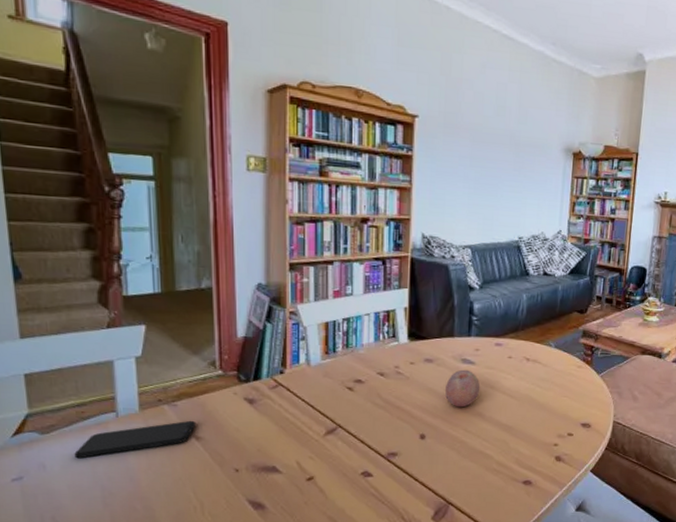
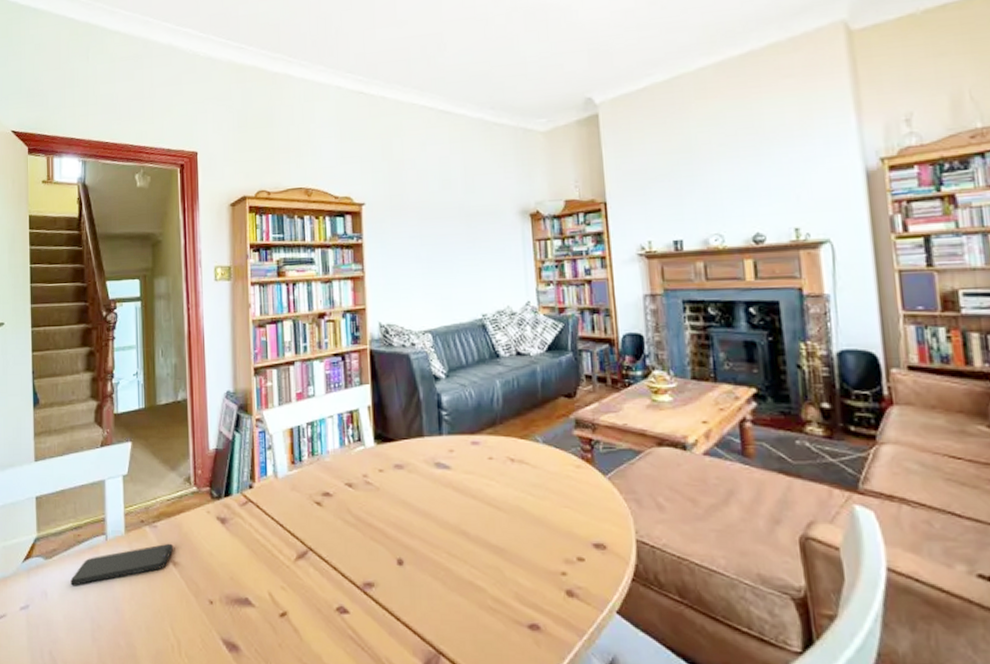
fruit: present [444,369,481,408] -> none [419,476,461,524]

